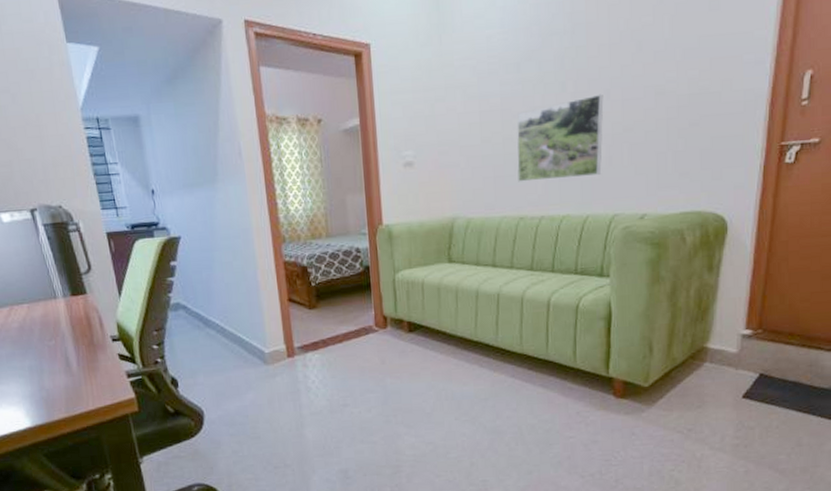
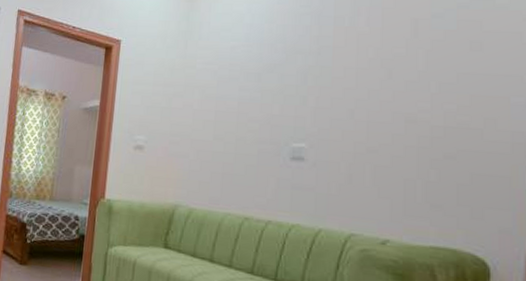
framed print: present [517,94,604,182] -> none [247,112,347,191]

